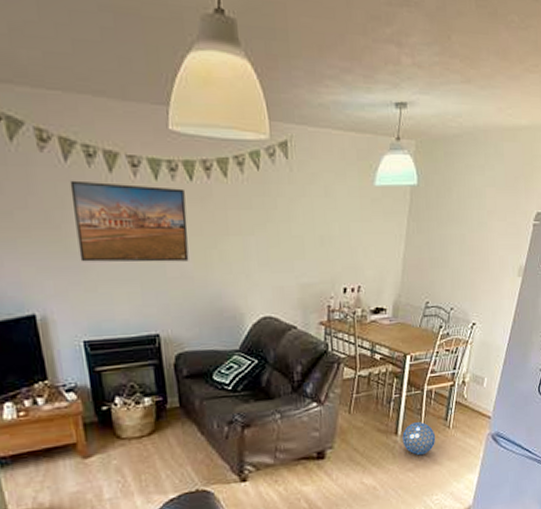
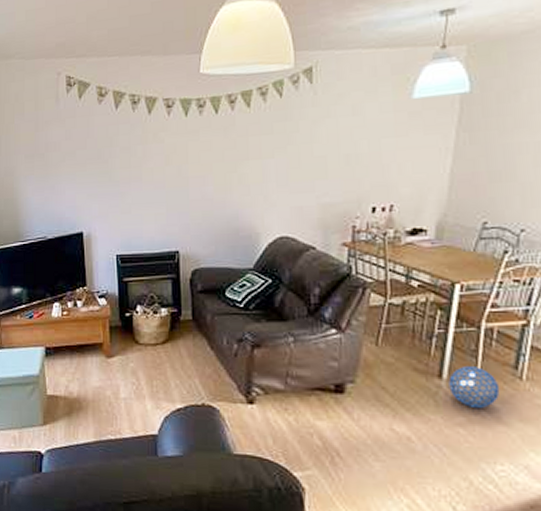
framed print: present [69,180,189,262] -> none [118,121,211,189]

